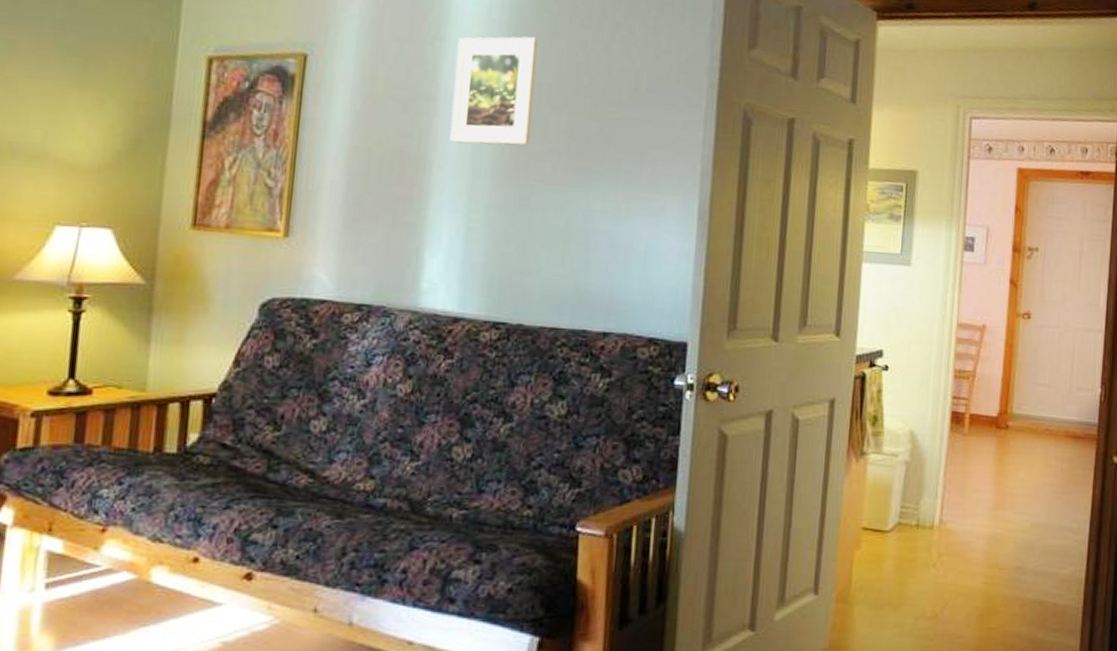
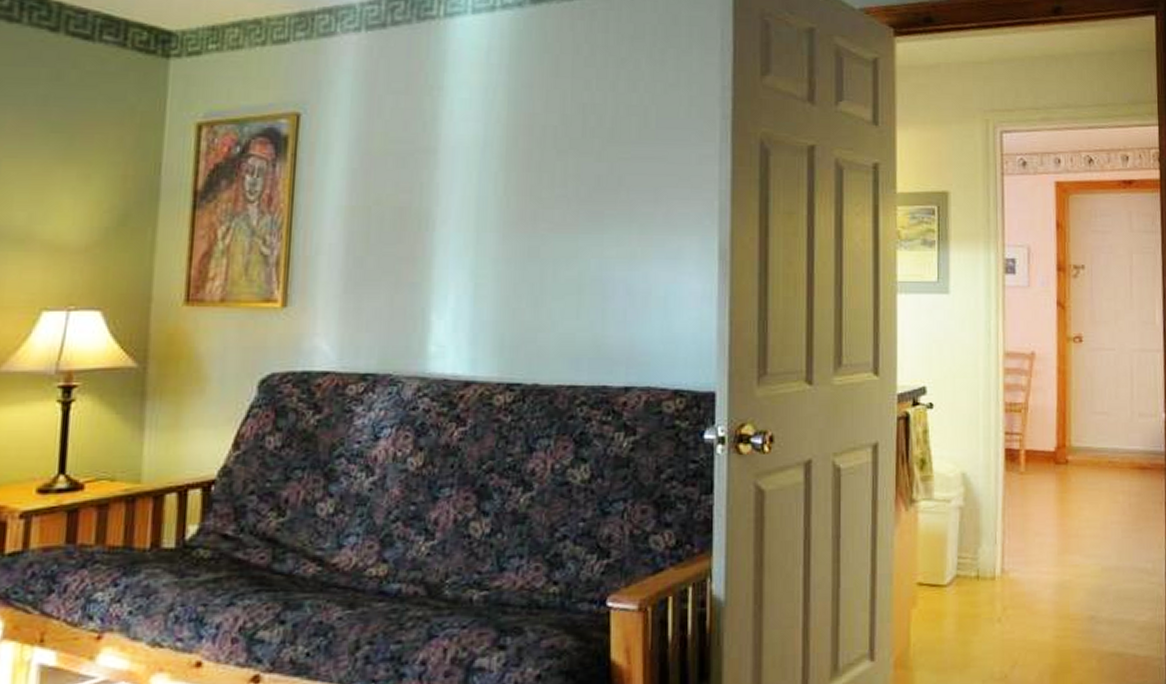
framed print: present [449,36,539,145] -> none [452,78,541,196]

